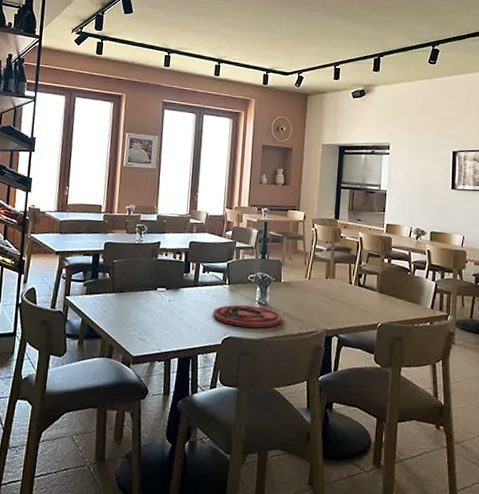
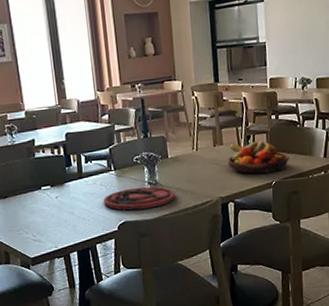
fruit bowl: none [336,278,397,315] -> present [227,140,289,174]

